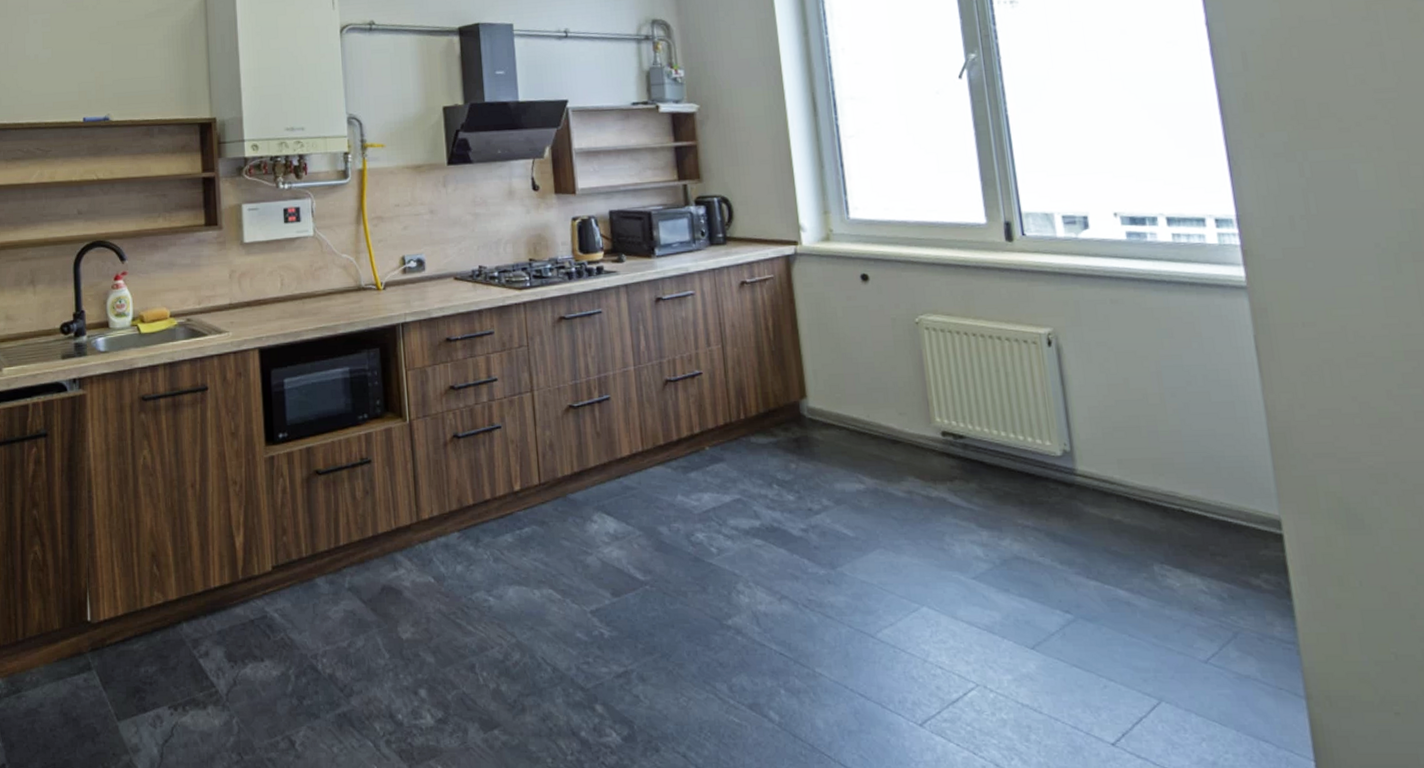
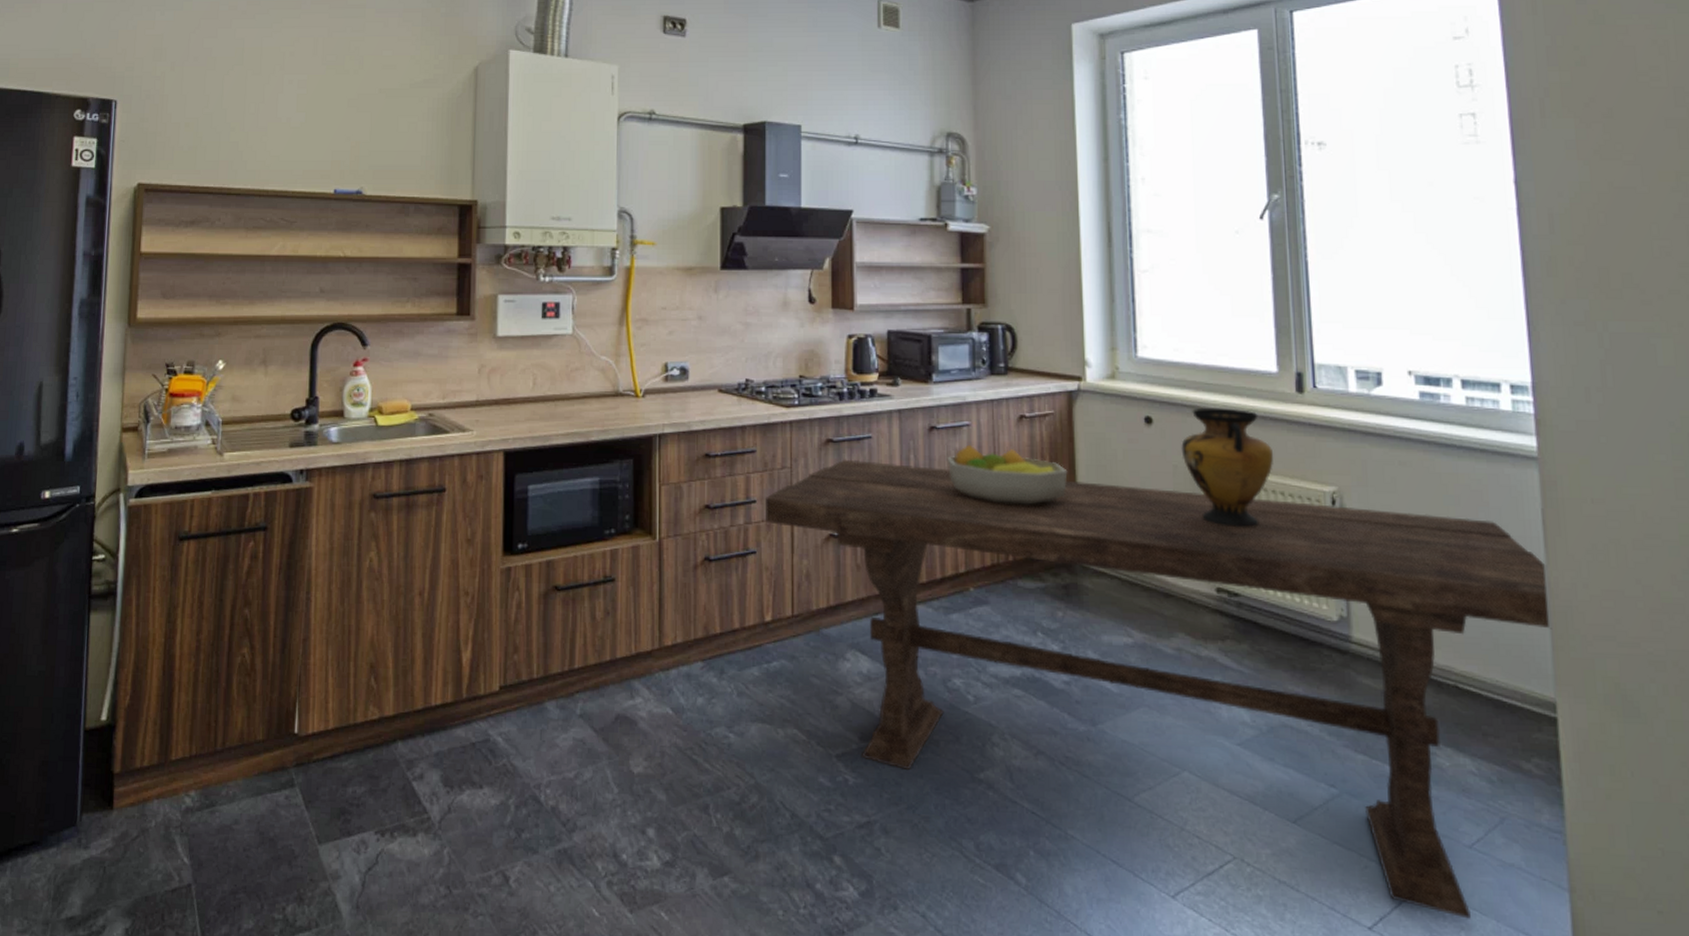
dining table: none [506,334,1272,730] -> present [766,459,1552,919]
fruit bowl: none [674,312,791,366] -> present [947,444,1068,505]
vase: none [898,260,989,373] -> present [1181,407,1274,527]

